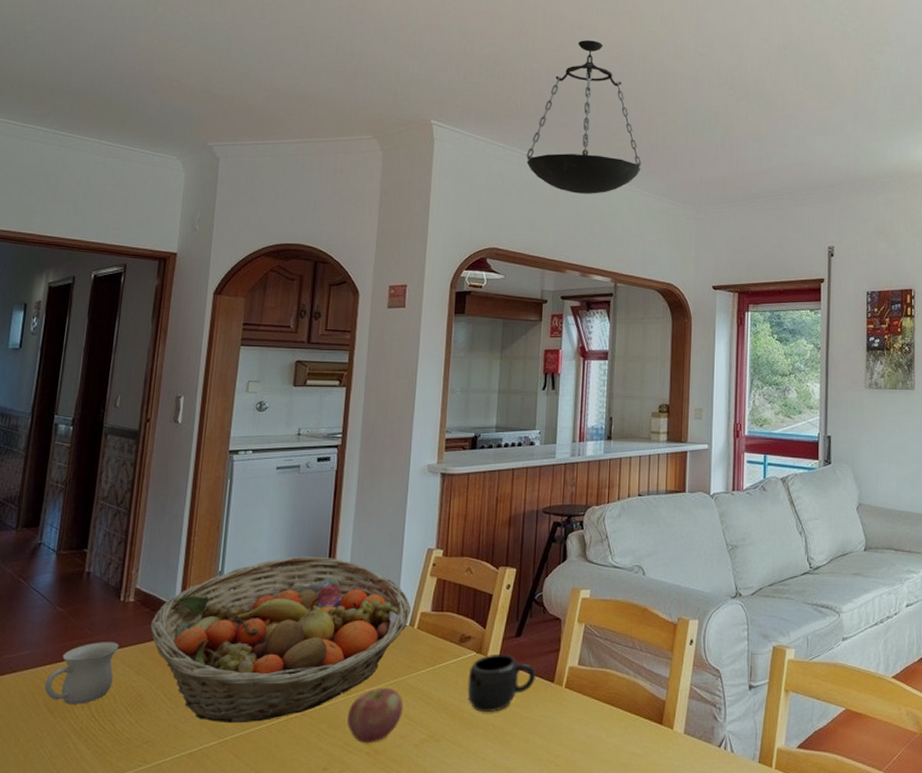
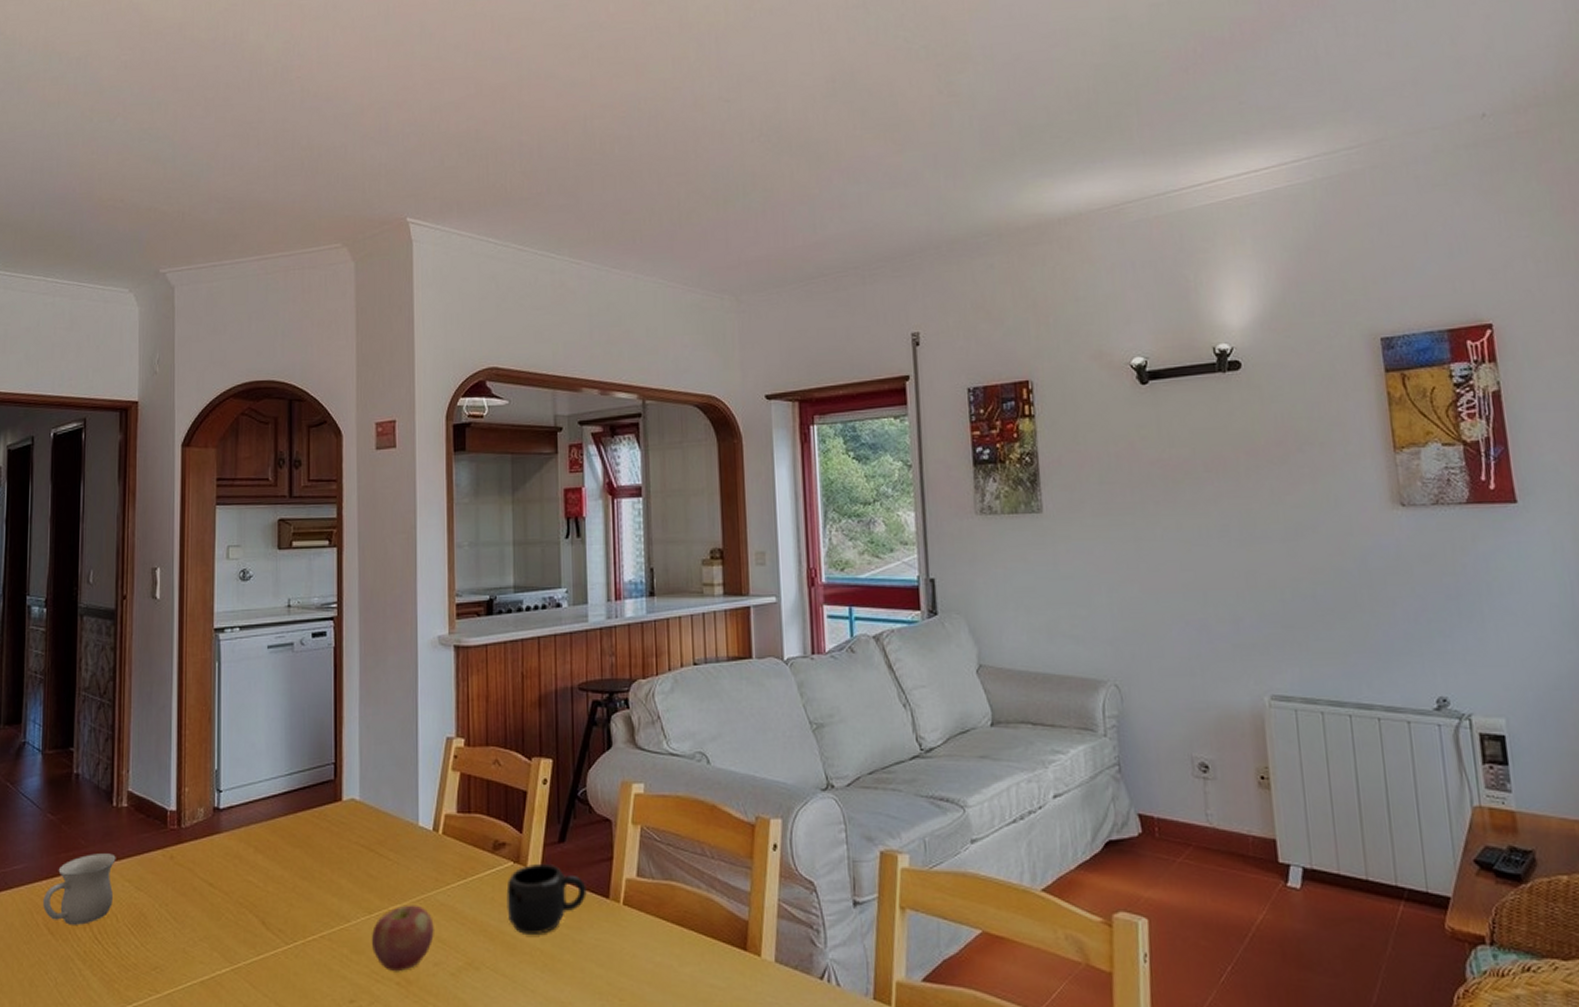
fruit basket: present [151,556,411,724] -> none [148,750,434,947]
pendant lamp: present [526,40,641,194] -> none [522,99,663,293]

